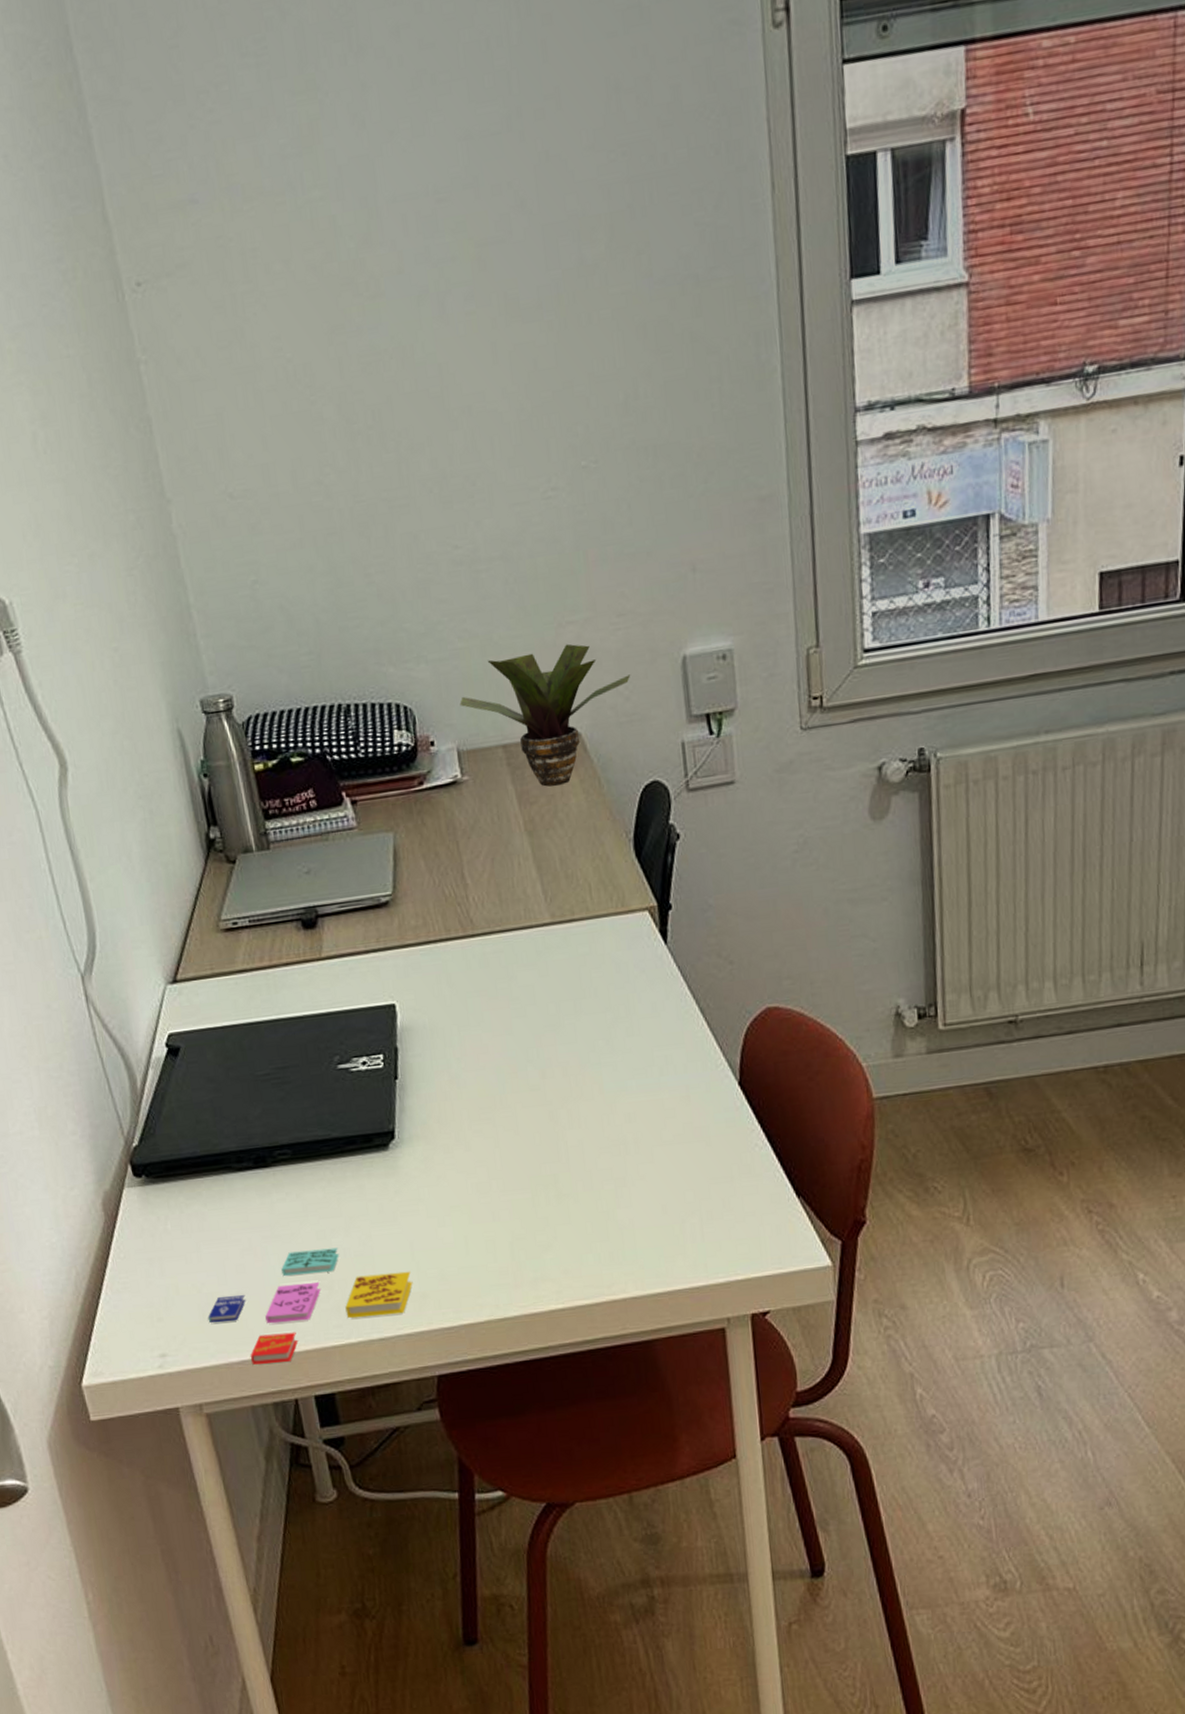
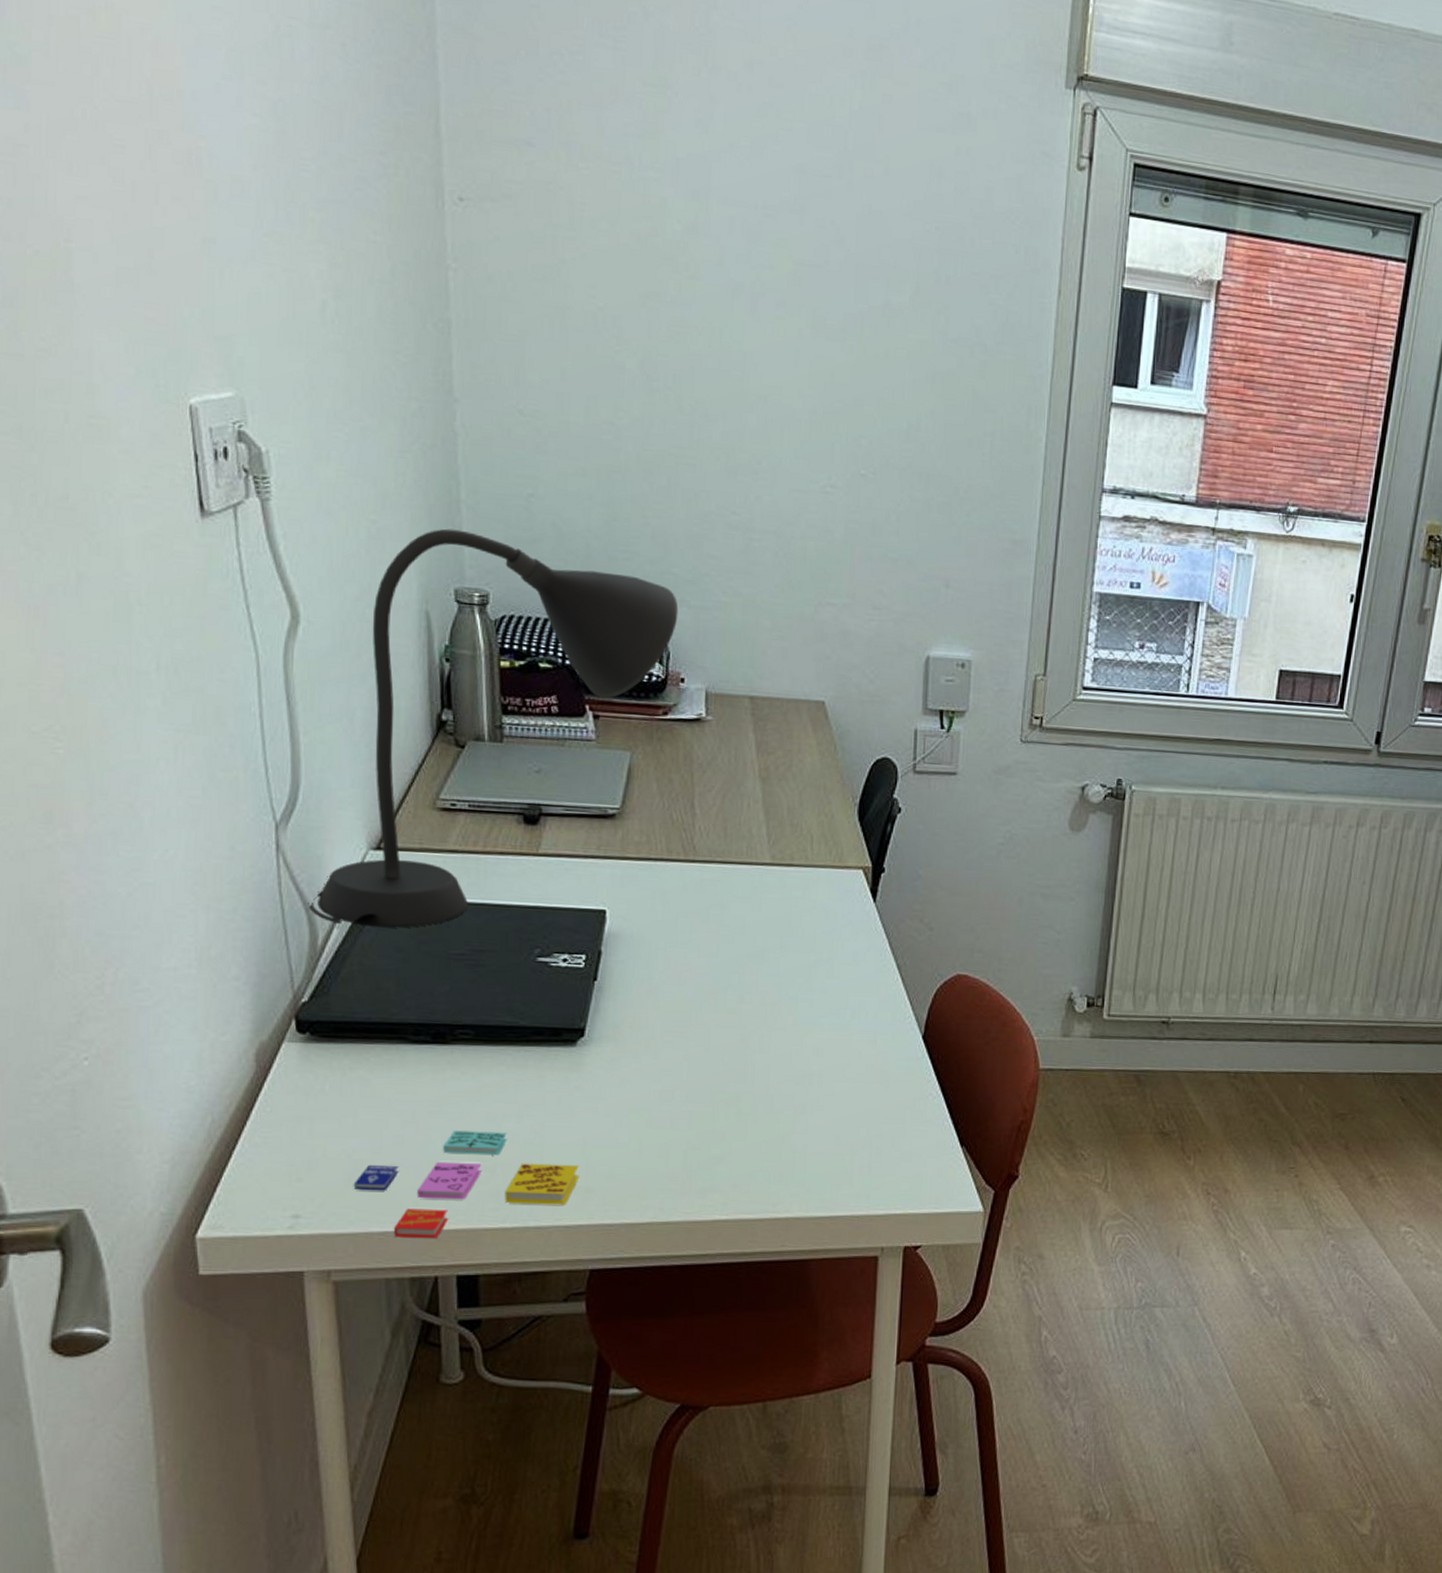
desk lamp: none [122,636,418,1065] -> present [308,528,679,928]
potted plant: present [459,643,631,787] -> none [715,618,878,743]

